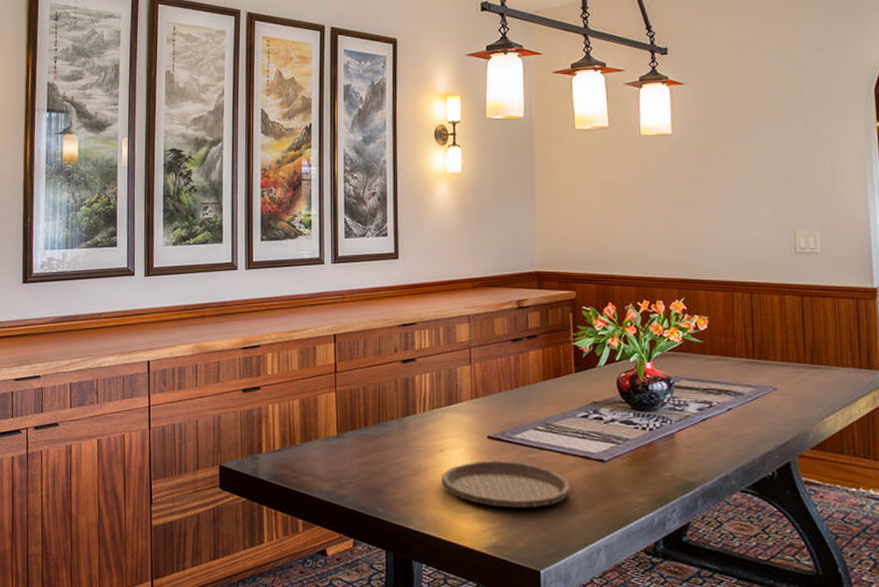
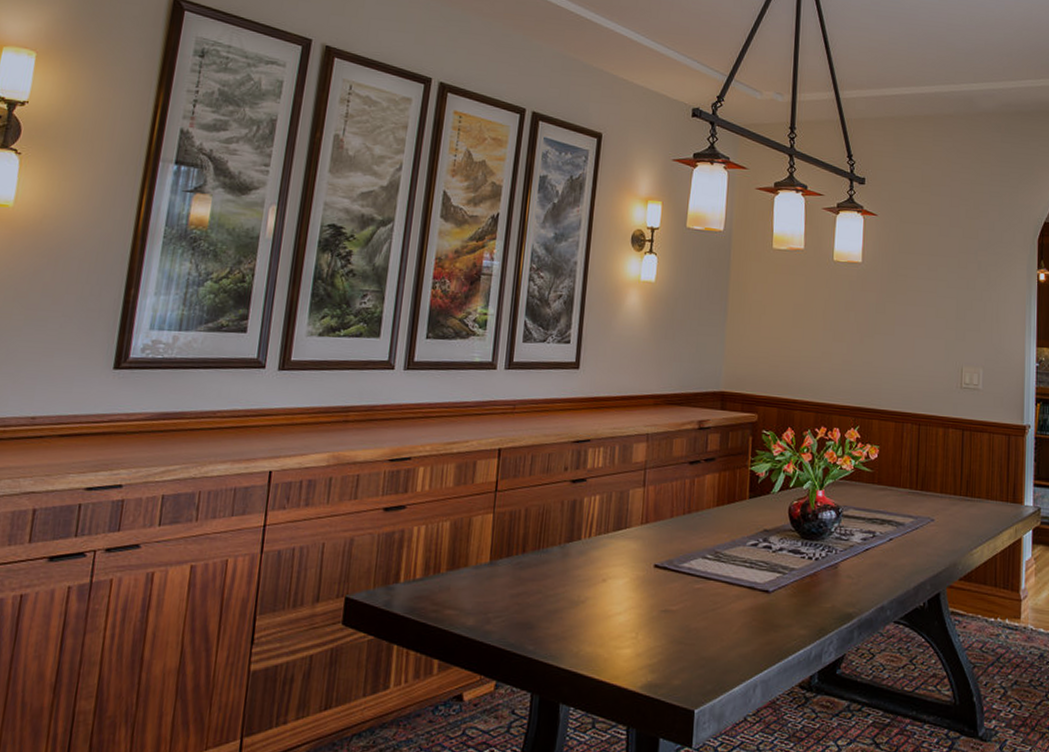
plate: present [441,460,572,509] -> none [599,591,735,643]

